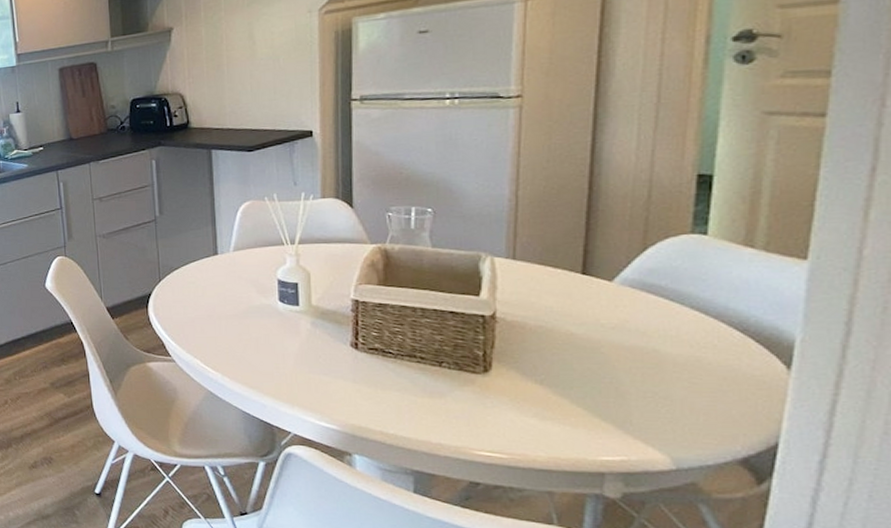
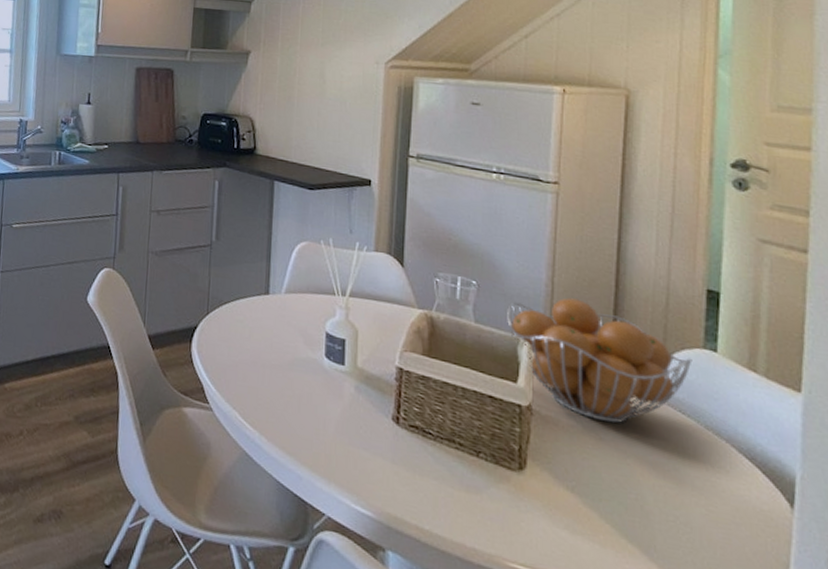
fruit basket: none [467,208,678,318] -> present [507,298,693,424]

